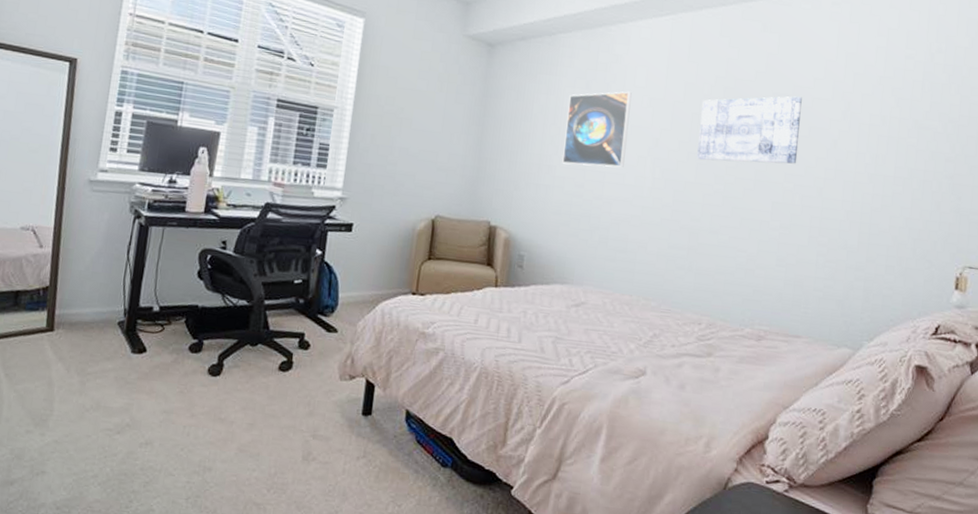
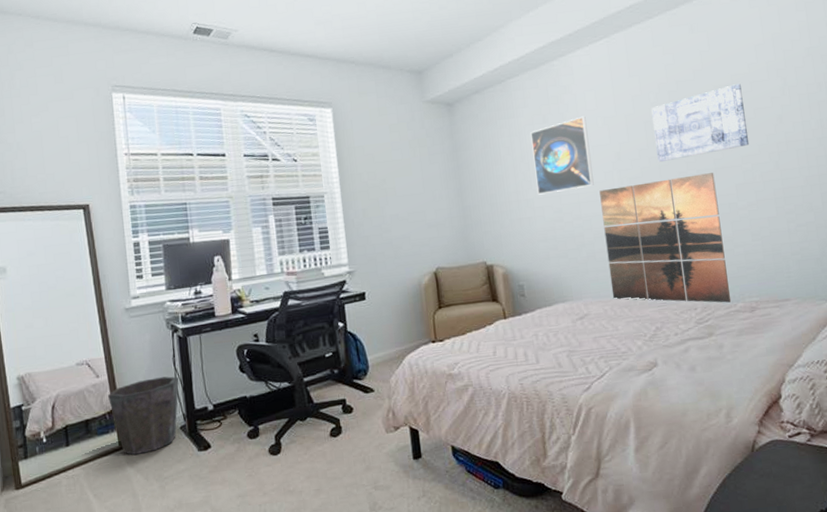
waste bin: none [46,261,130,342] -> present [107,376,179,456]
wall art: none [615,174,753,325] -> present [599,172,732,303]

